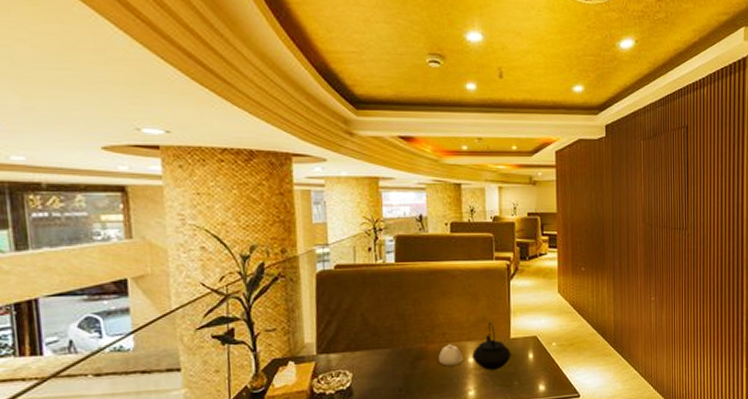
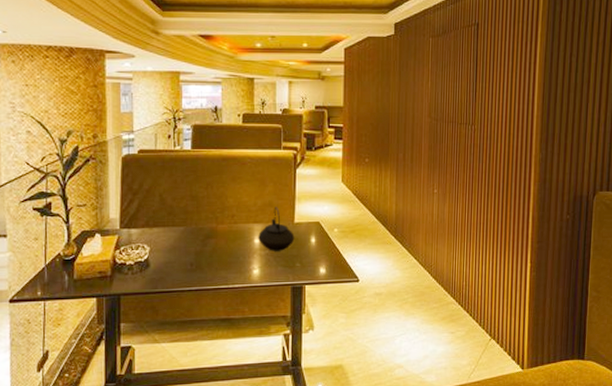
sugar bowl: present [438,344,463,367] -> none [226,225,249,246]

